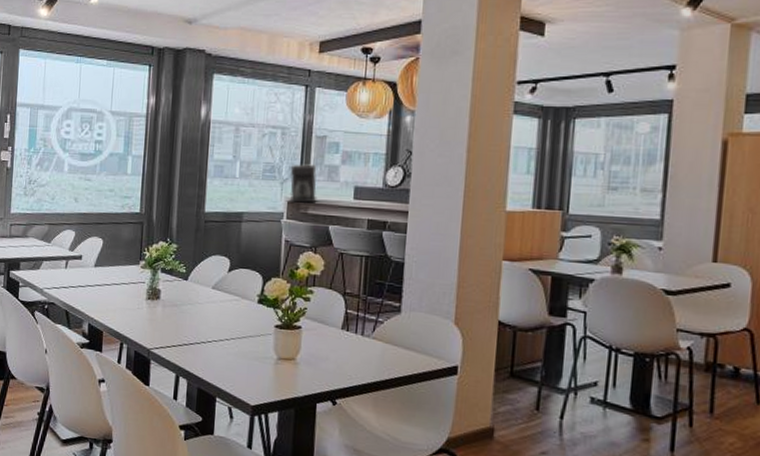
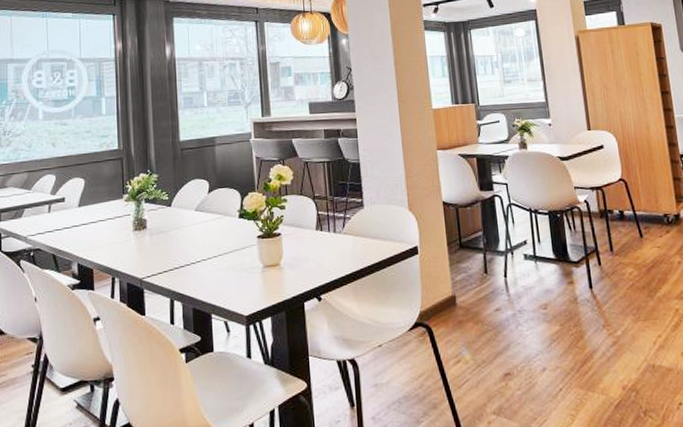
coffee maker: present [289,163,317,204] -> none [251,87,279,124]

